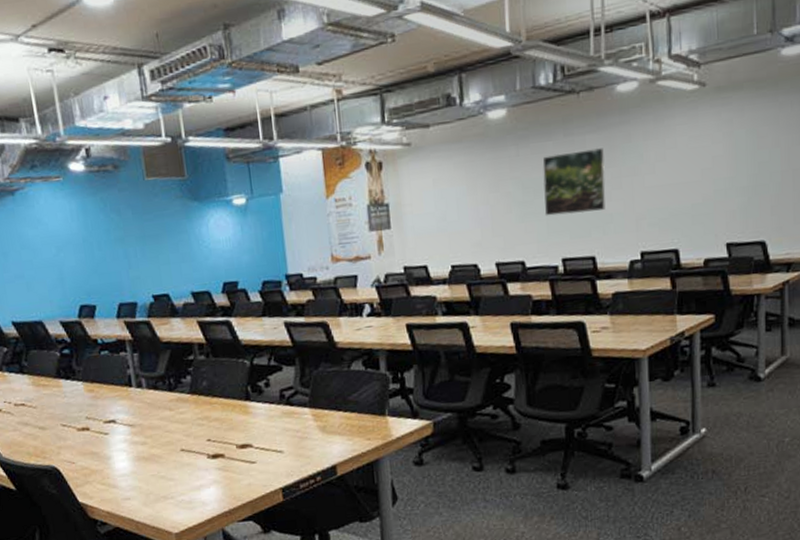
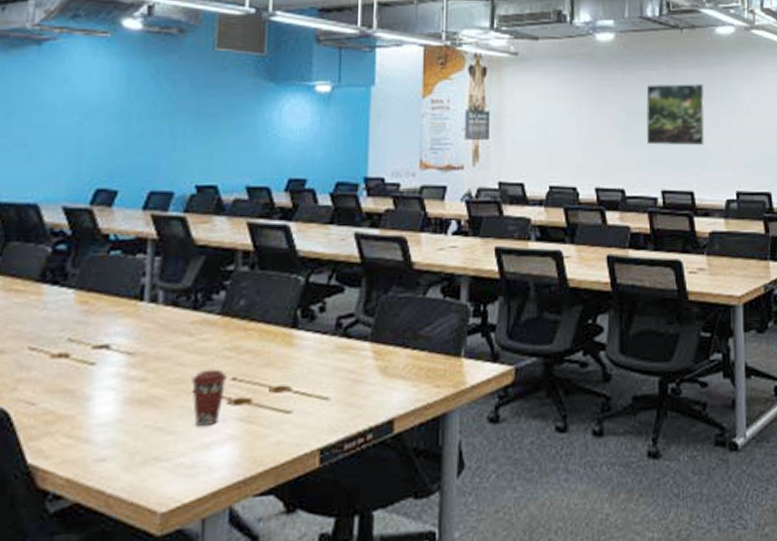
coffee cup: none [177,433,204,474] -> present [190,369,228,426]

